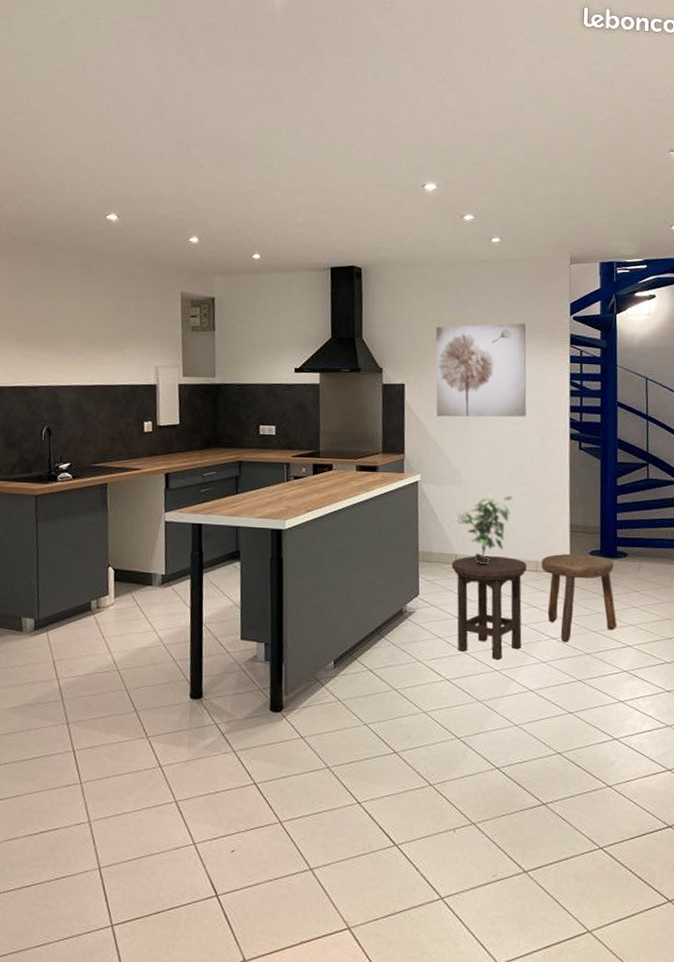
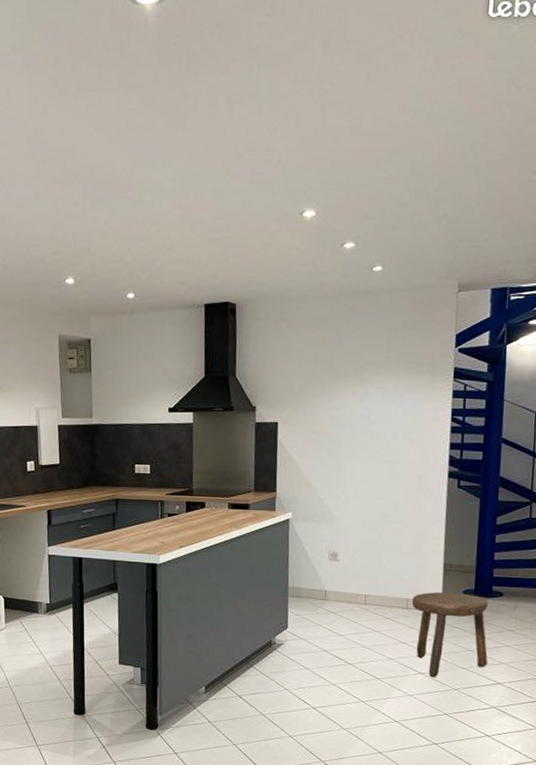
wall art: present [435,323,527,418] -> none [309,356,407,456]
stool: present [451,556,527,659] -> none [320,592,397,691]
potted plant: present [462,495,512,565] -> none [332,533,385,601]

